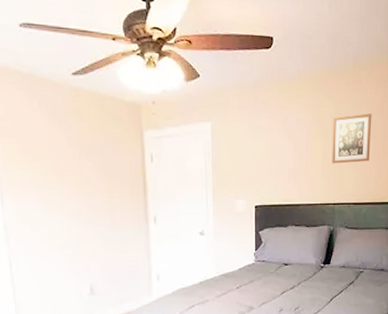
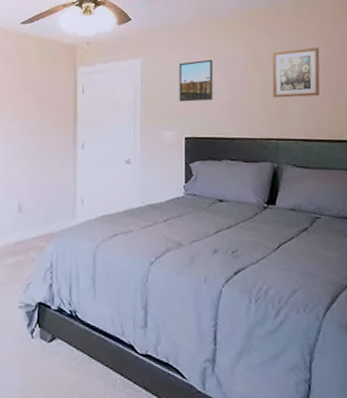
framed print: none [249,124,281,169] -> present [179,59,213,102]

